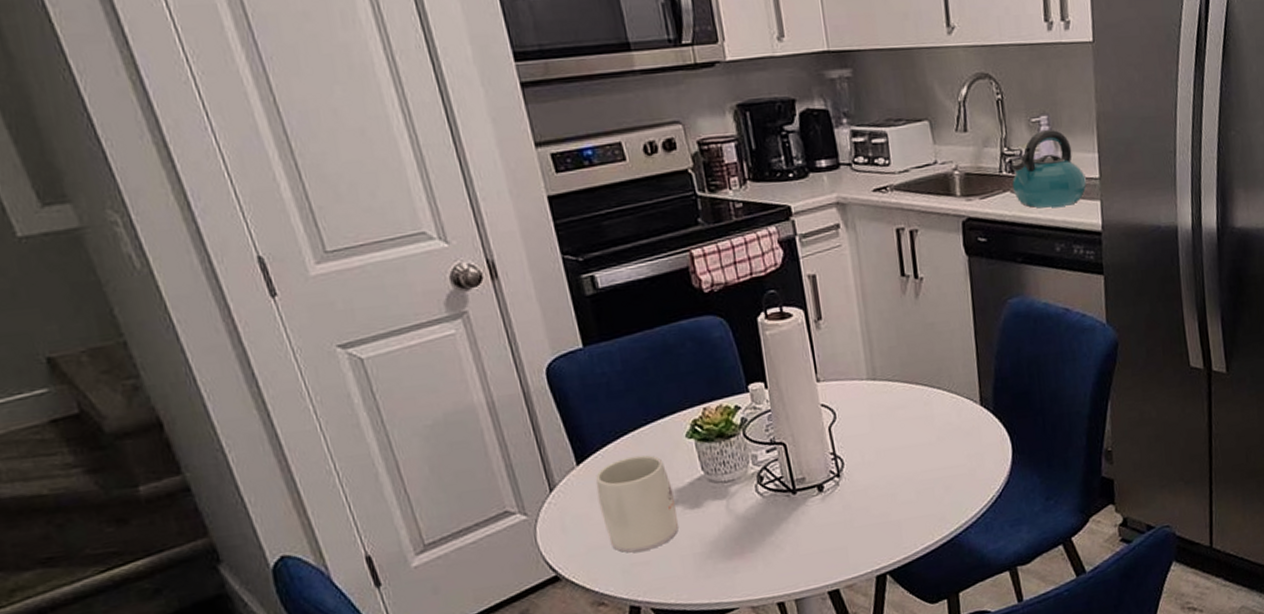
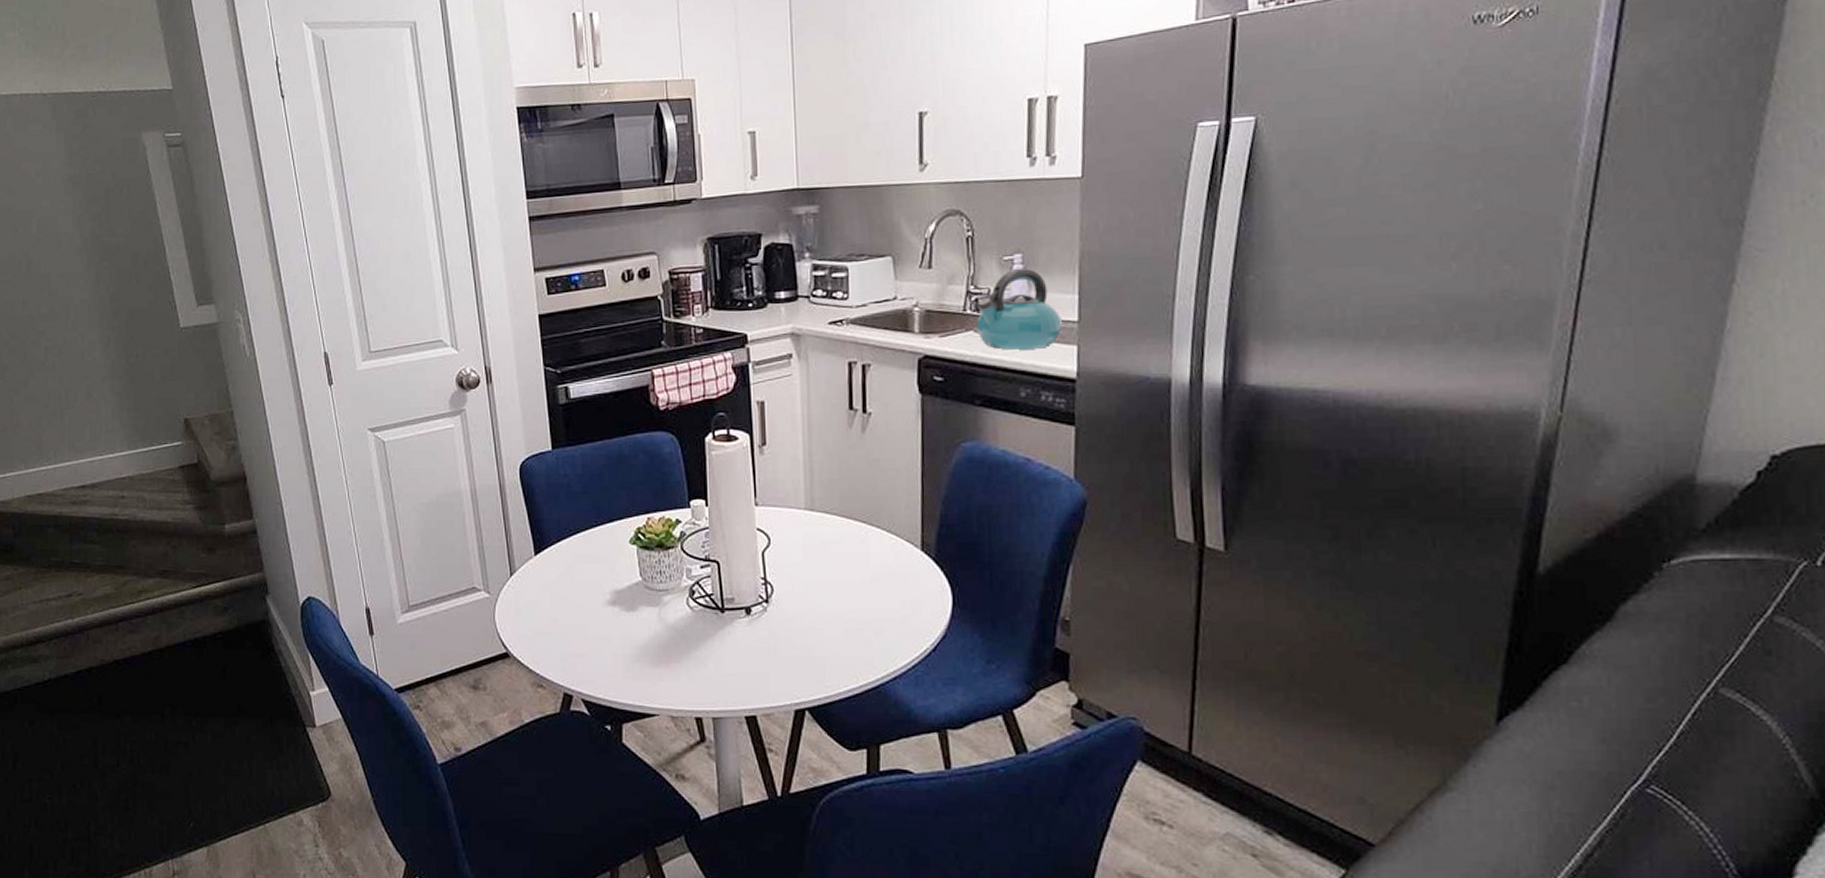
mug: present [595,455,679,553] -> none [548,554,613,644]

